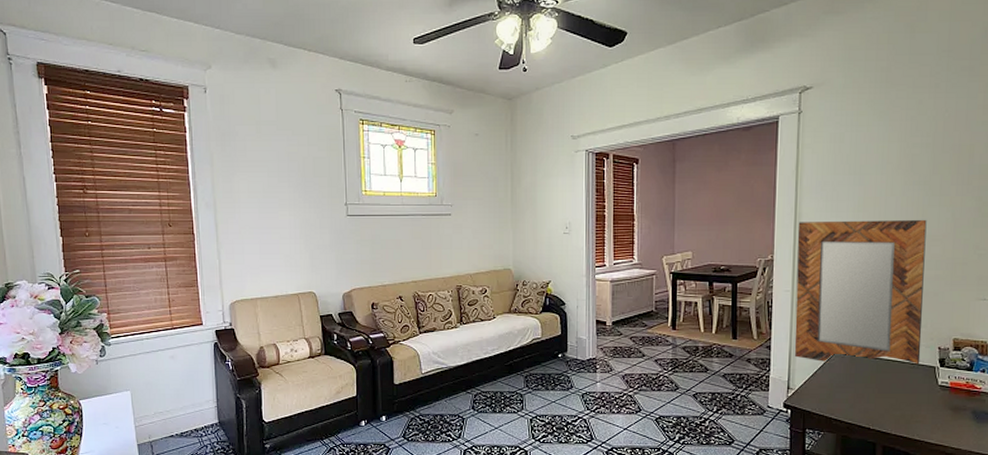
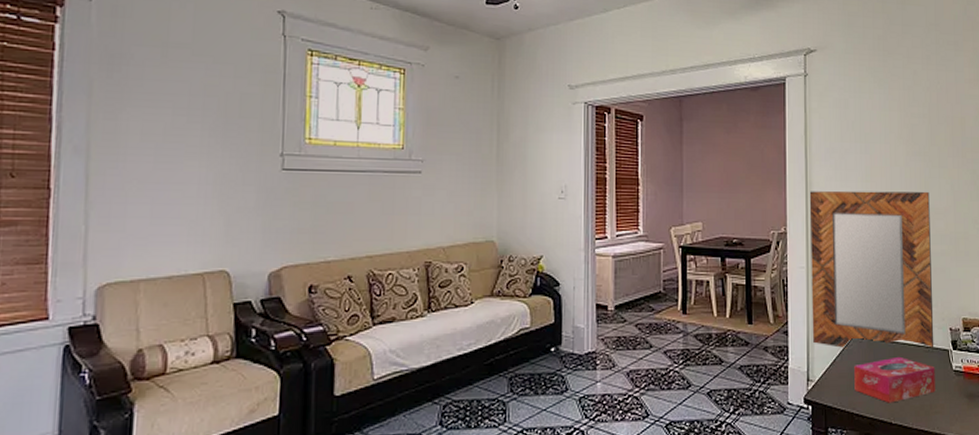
tissue box: none [834,371,919,411] -> present [854,356,935,403]

